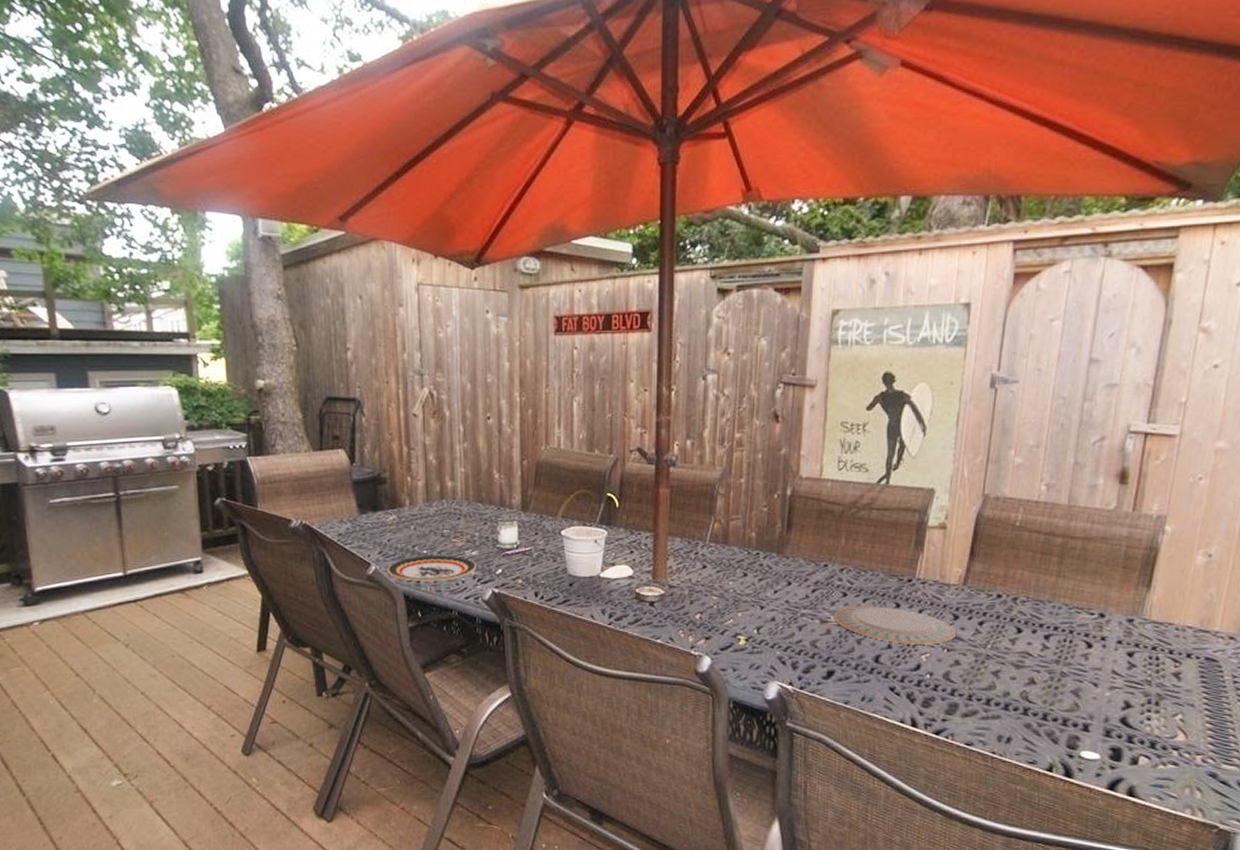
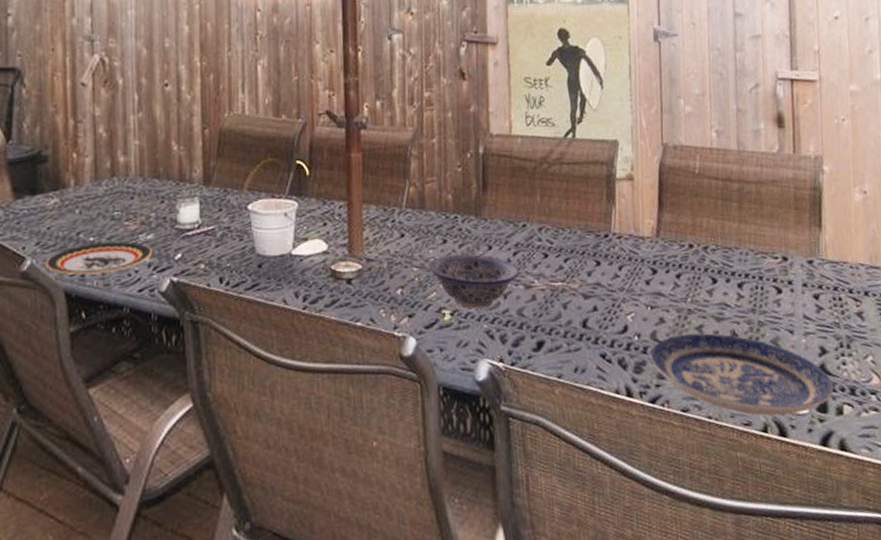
bowl: none [728,587,816,638] -> present [429,253,519,309]
plate: present [833,605,957,645] -> none [536,265,658,305]
plate: none [940,677,1133,759] -> present [650,333,834,417]

